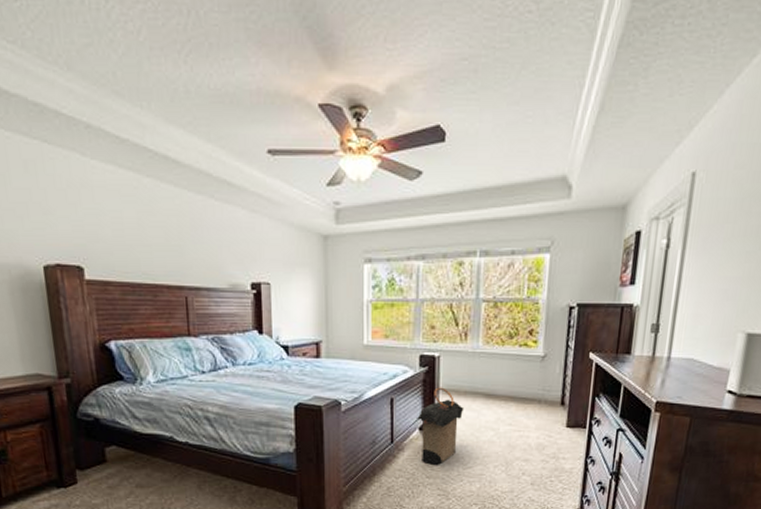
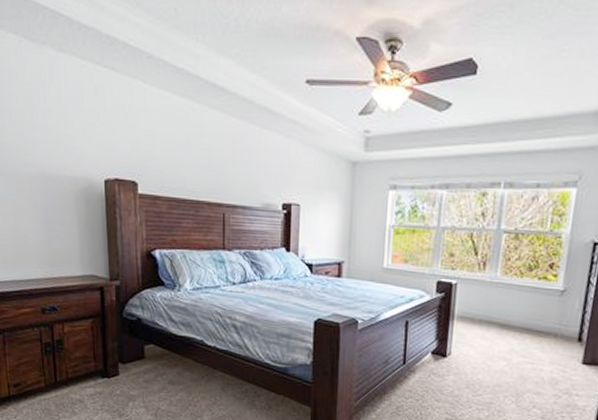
laundry hamper: present [415,387,464,465] -> none [429,314,478,390]

